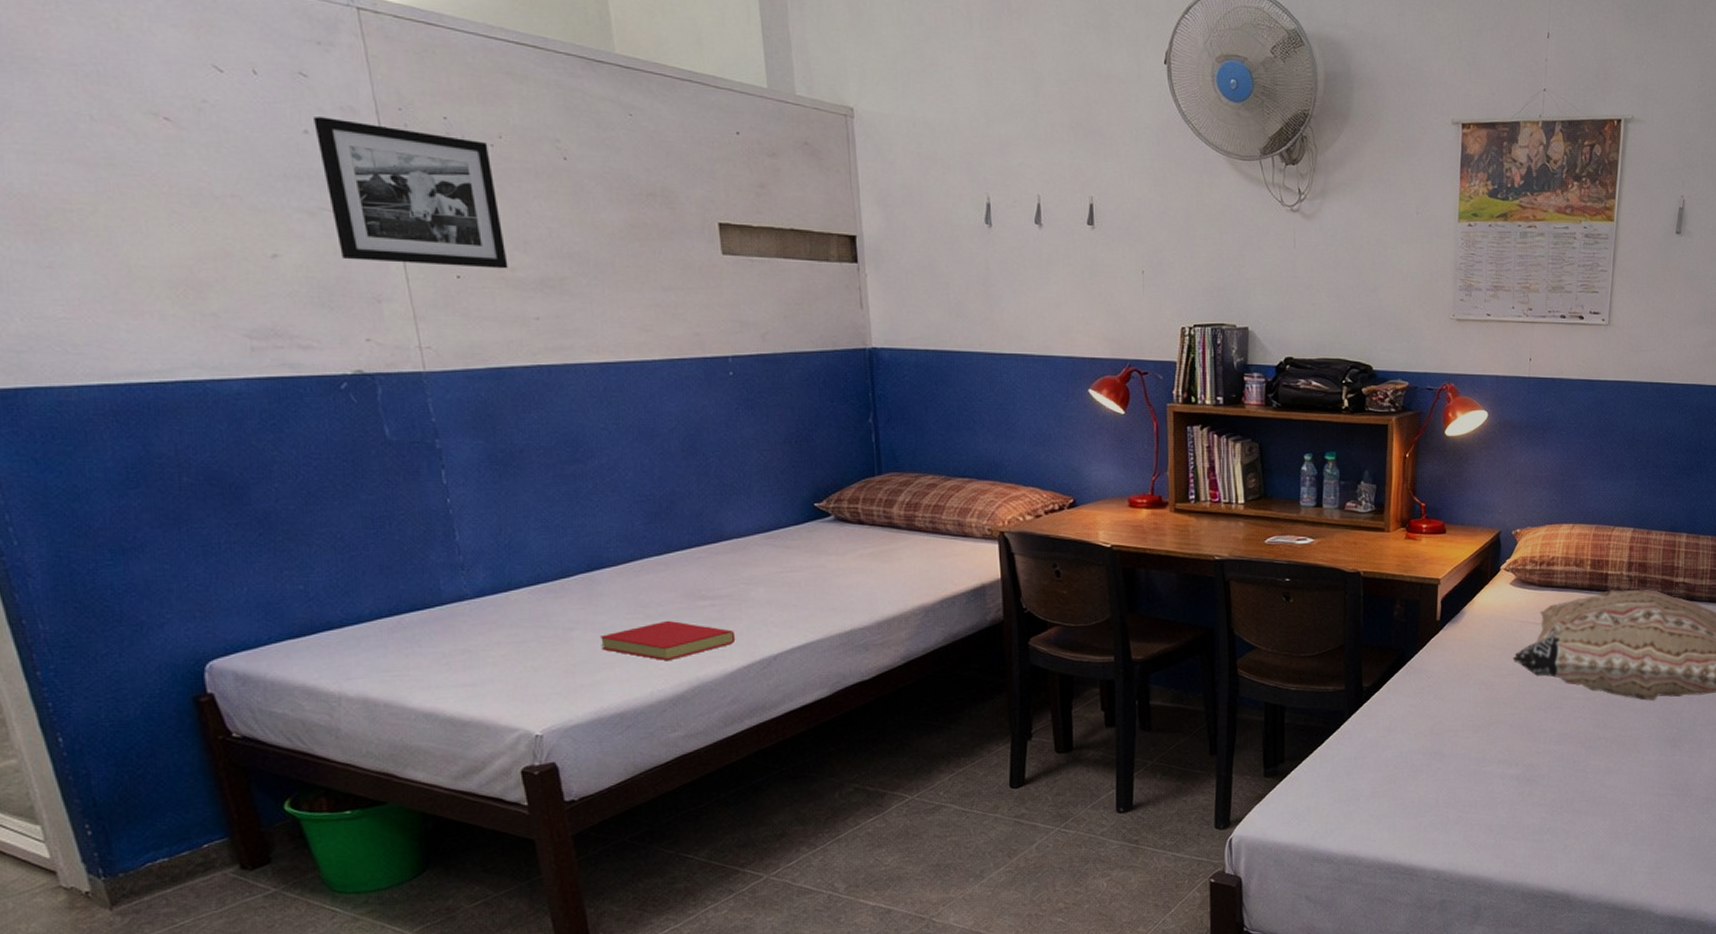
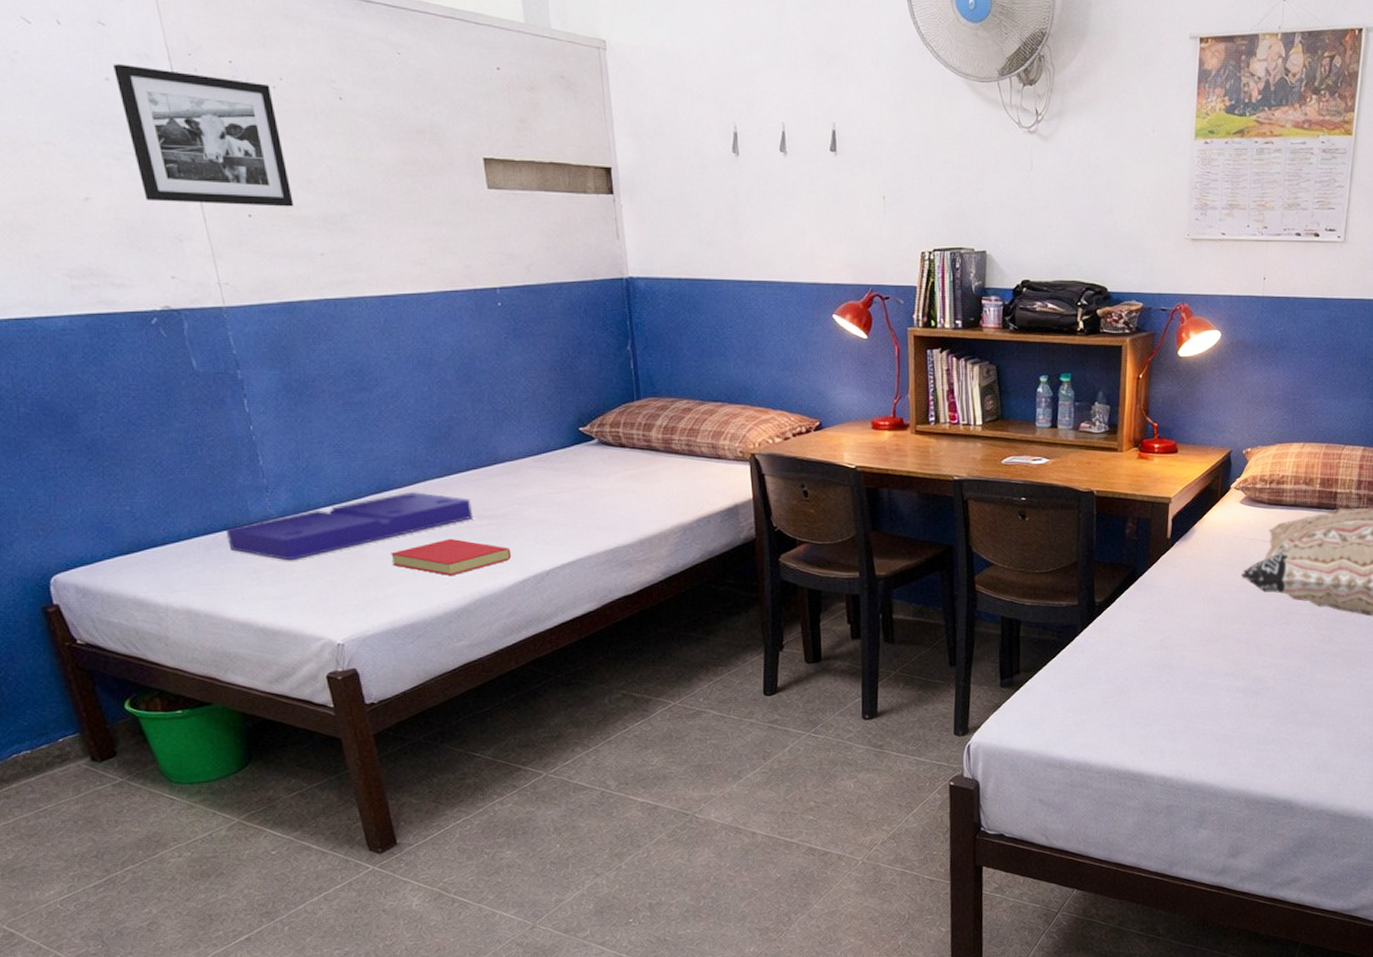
cushion: none [413,571,693,645] -> present [225,492,472,561]

